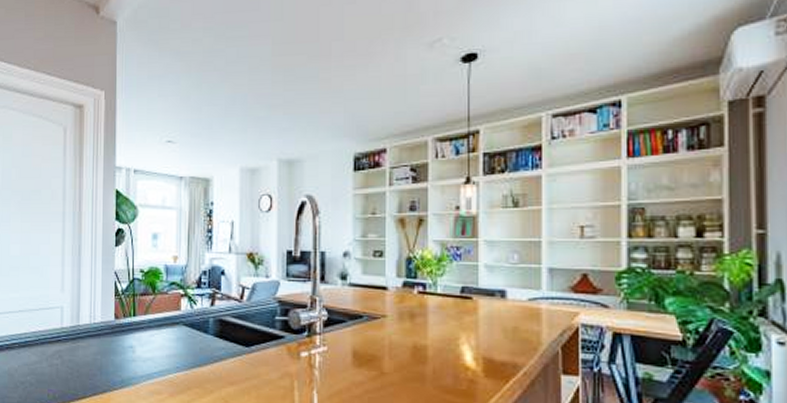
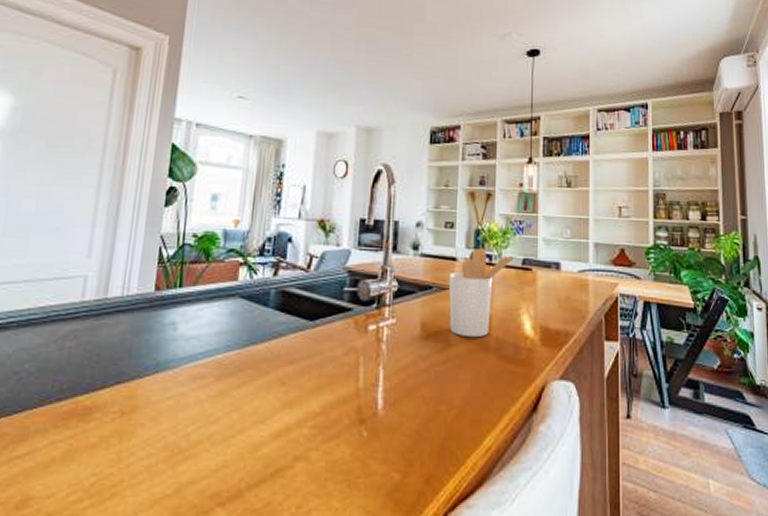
utensil holder: none [379,276,455,367] -> present [448,247,517,338]

